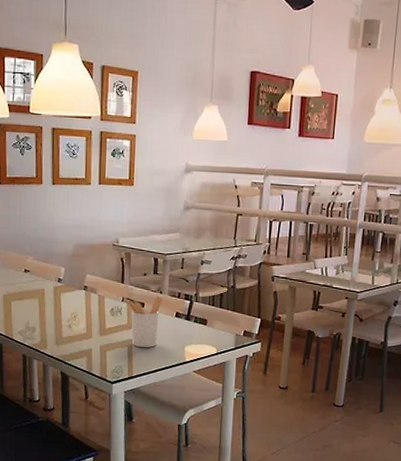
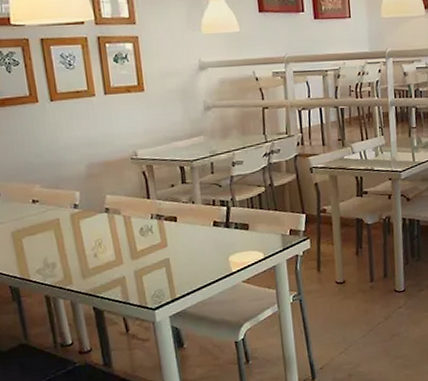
utensil holder: present [125,296,162,348] -> none [154,207,197,266]

